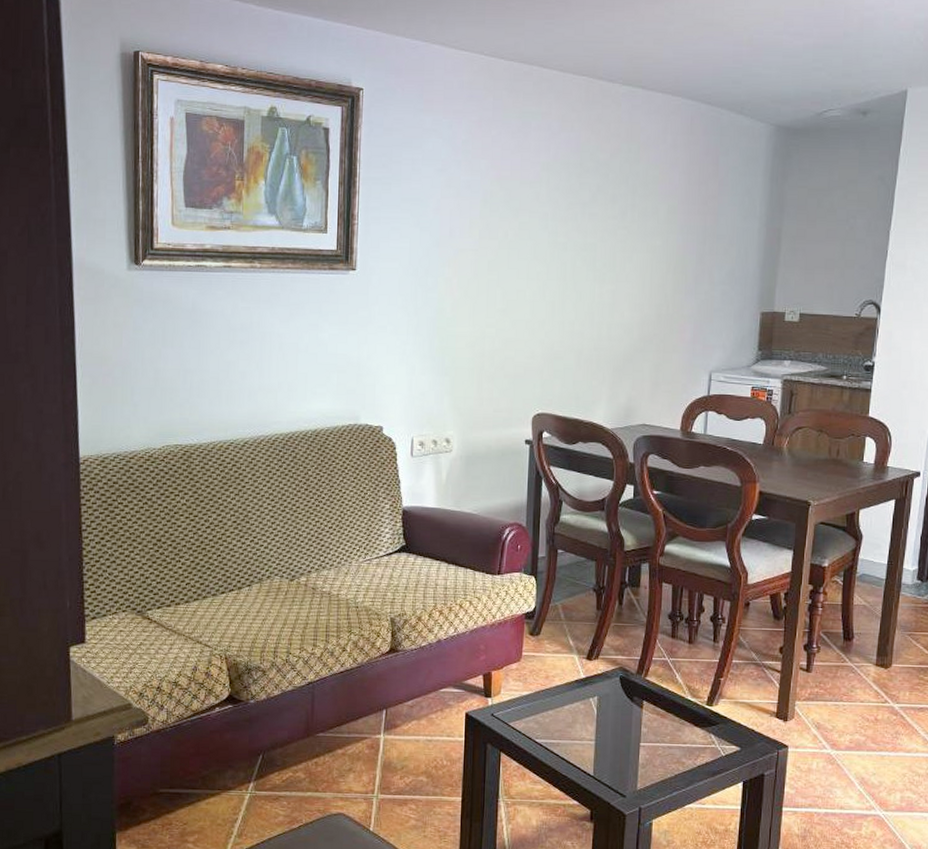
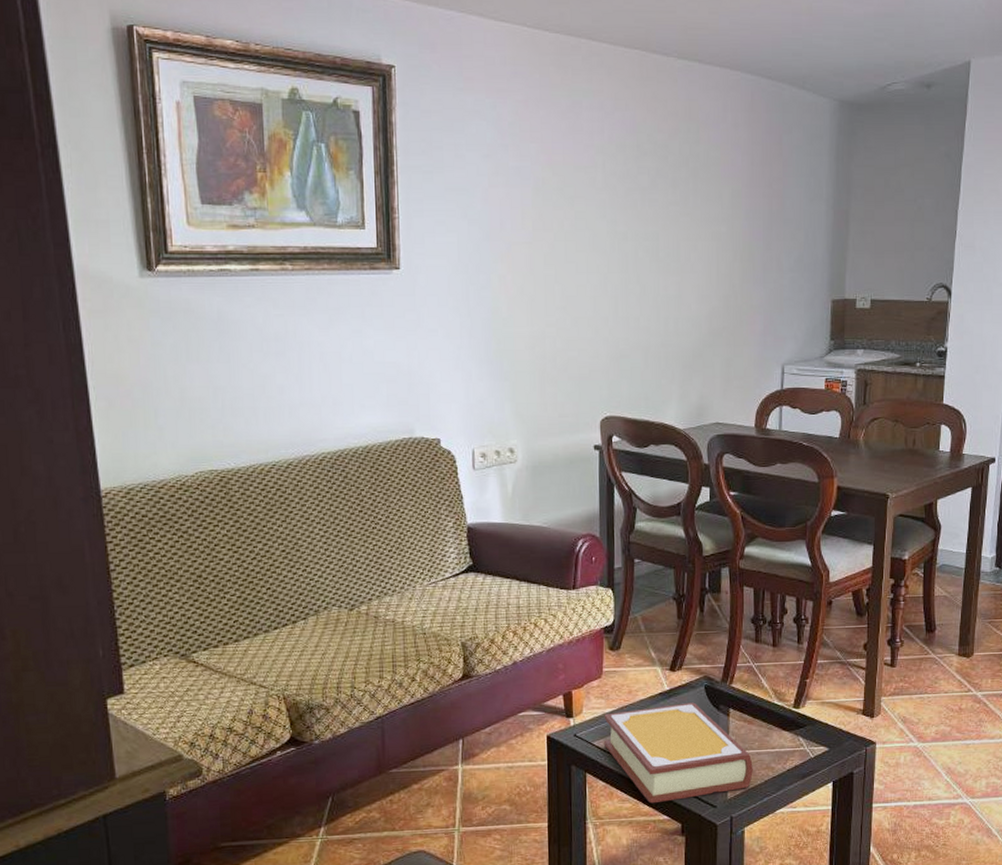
book: none [520,692,664,788] -> present [604,702,753,804]

